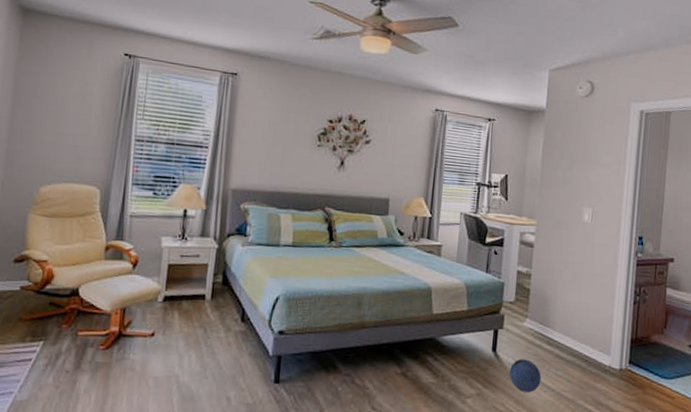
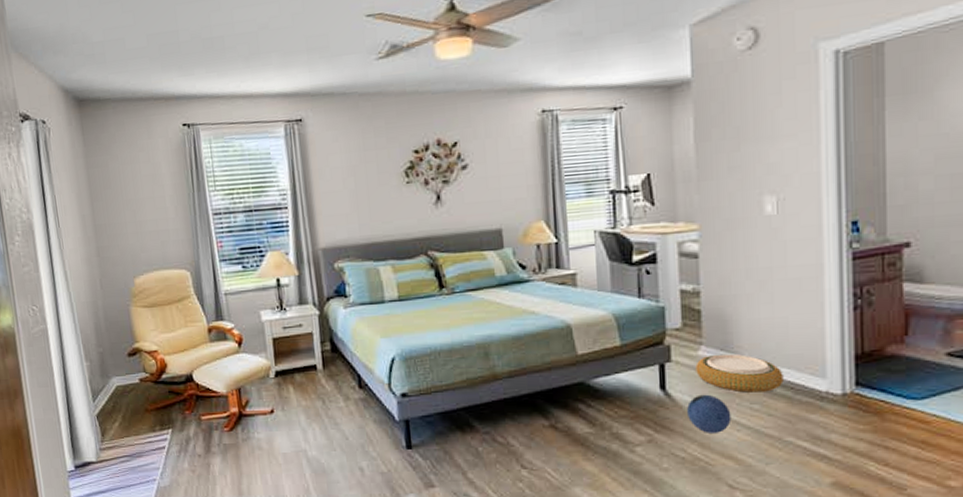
woven basket: none [520,326,582,362] -> present [695,353,784,393]

